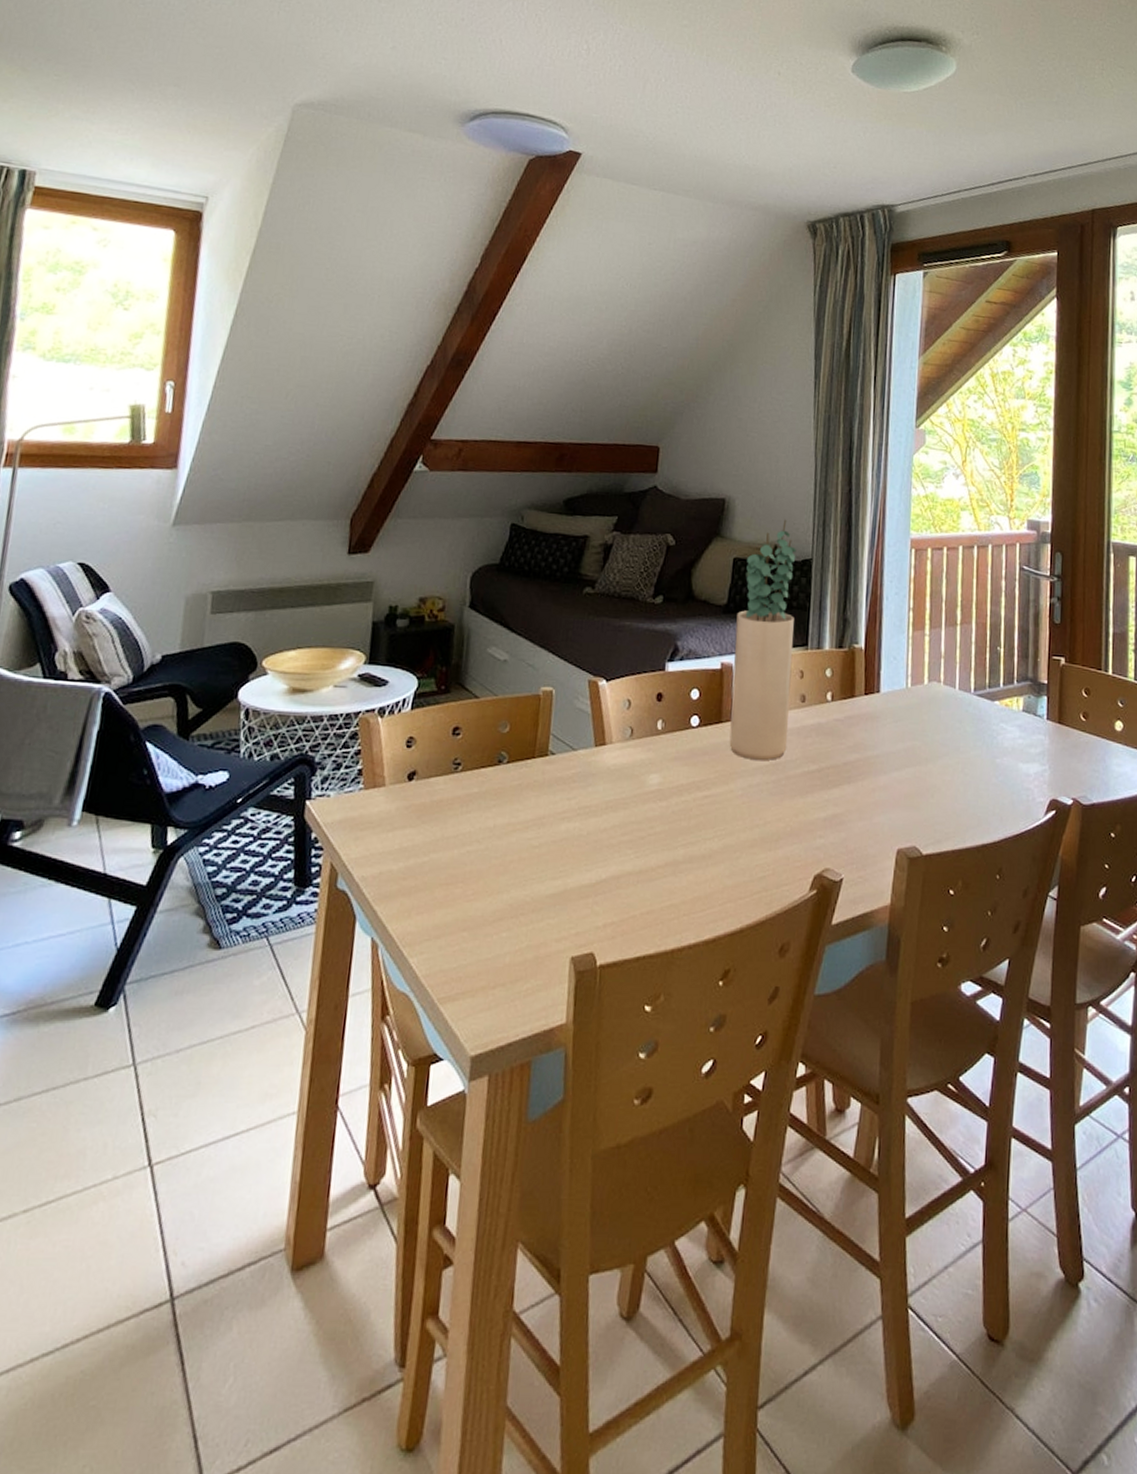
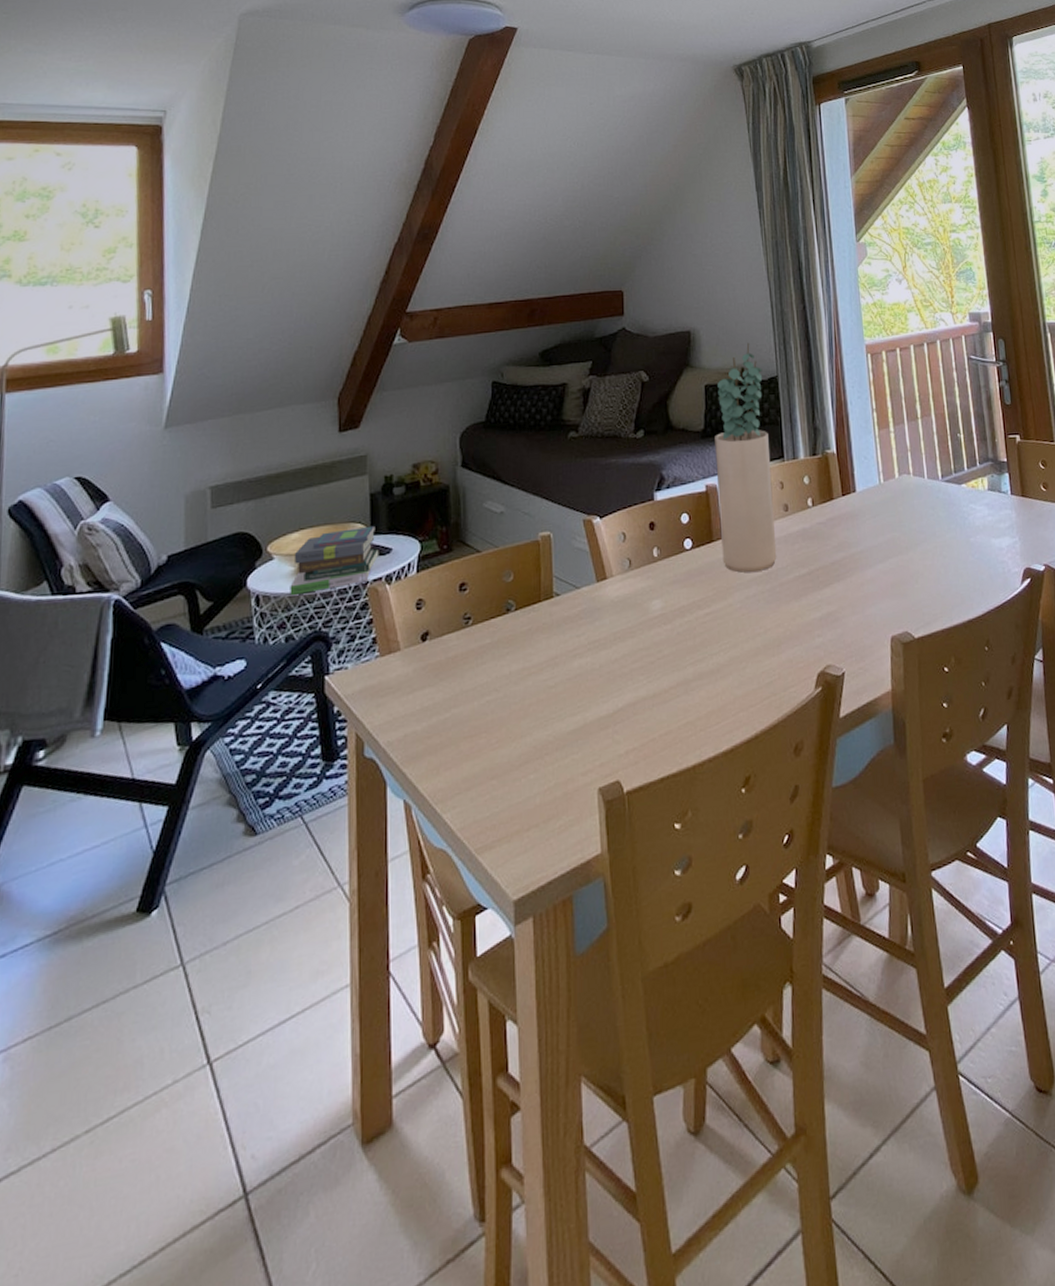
books: none [280,654,375,715] -> present [290,525,379,596]

